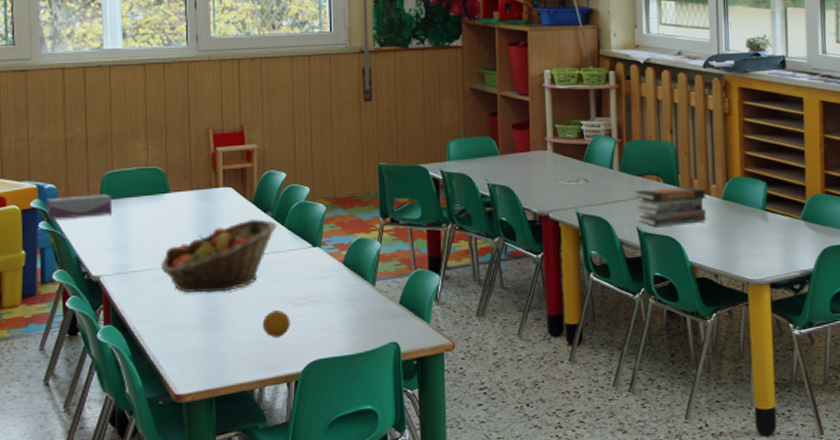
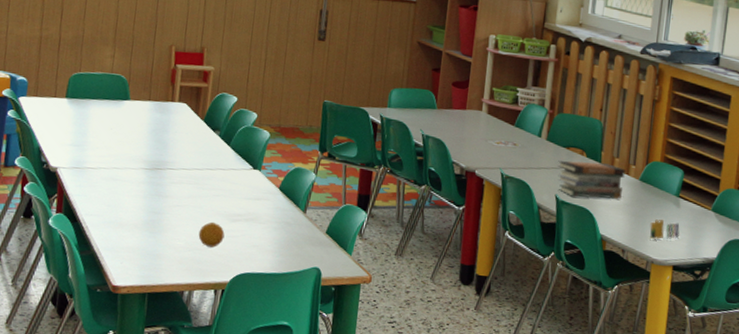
tissue box: present [45,194,113,219] -> none [16,89,77,113]
fruit basket: present [160,219,277,294] -> none [112,136,224,199]
crayon: none [740,236,772,258] -> present [650,219,680,239]

